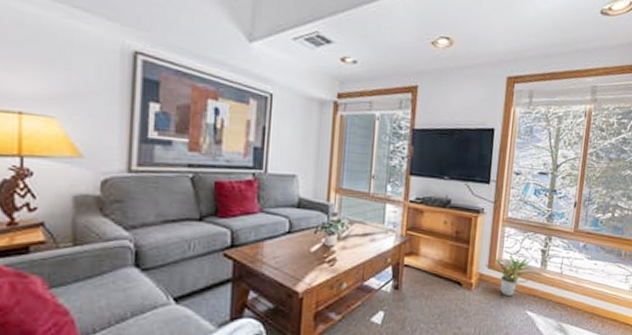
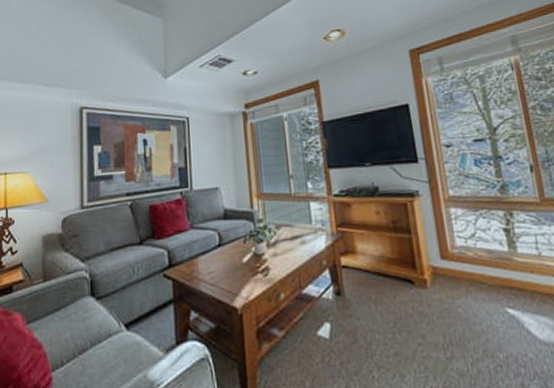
potted plant: present [485,256,540,297] -> none [437,241,512,292]

